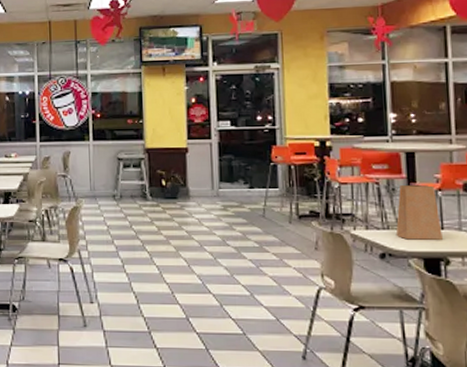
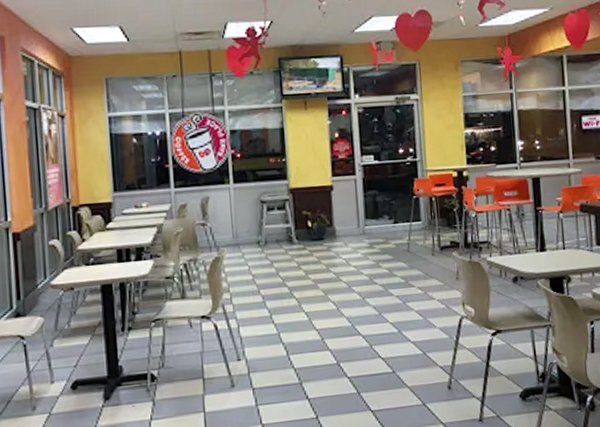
paper bag: present [395,185,442,240] -> none [525,208,564,262]

